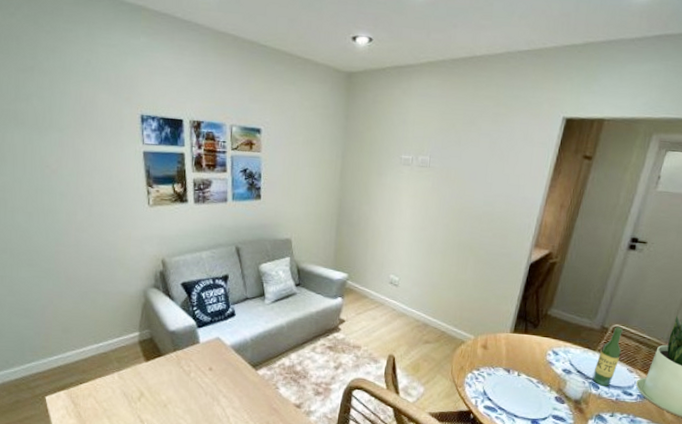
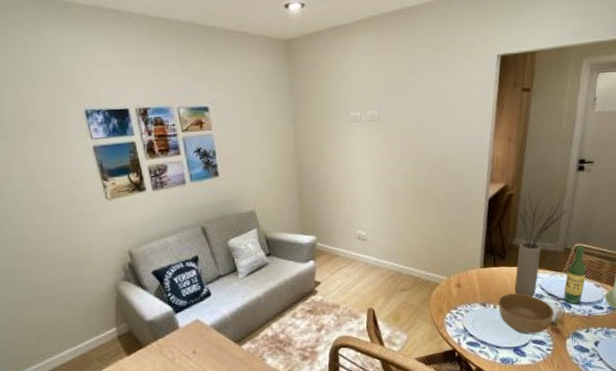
bowl: none [522,363,580,410] -> present [498,293,554,335]
vase: none [542,263,611,371] -> present [514,192,567,297]

